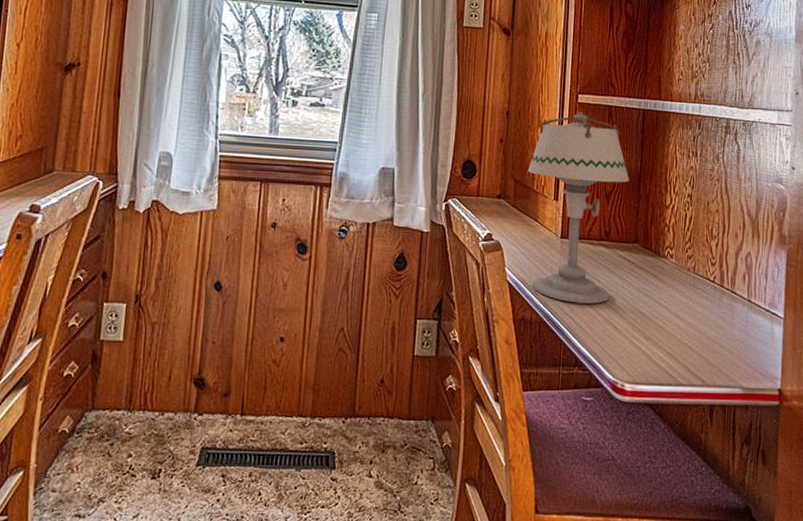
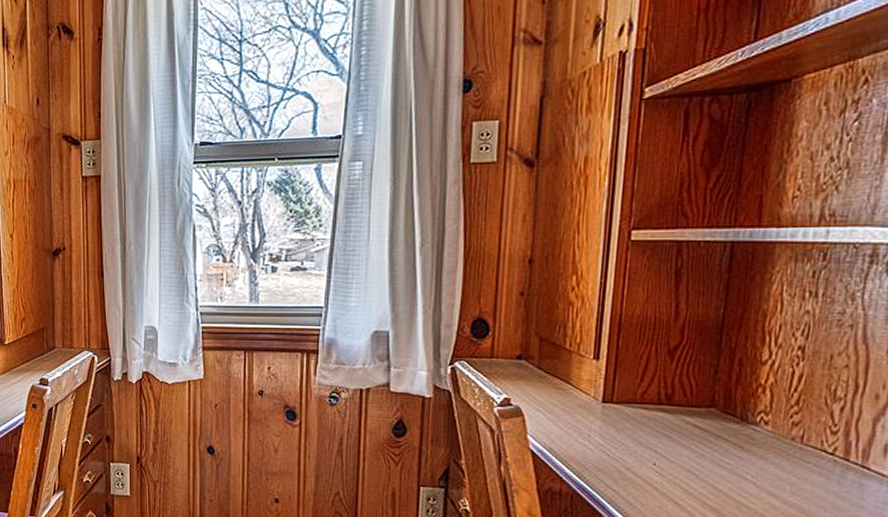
table lamp: present [528,112,629,304] -> none [558,252,705,477]

